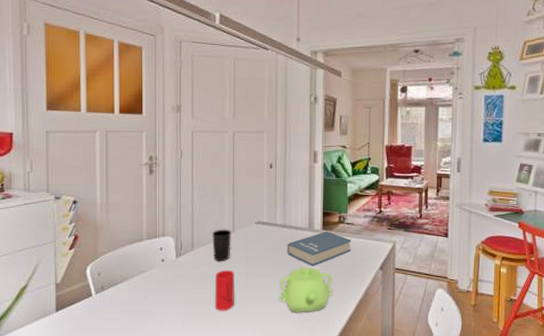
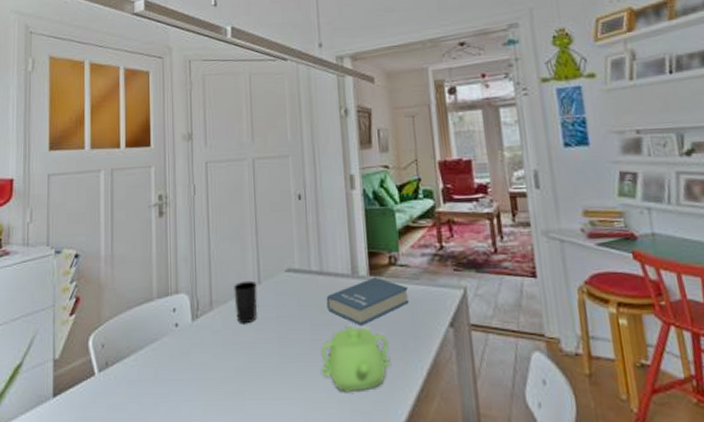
cup: present [215,270,235,311] -> none [240,334,266,392]

